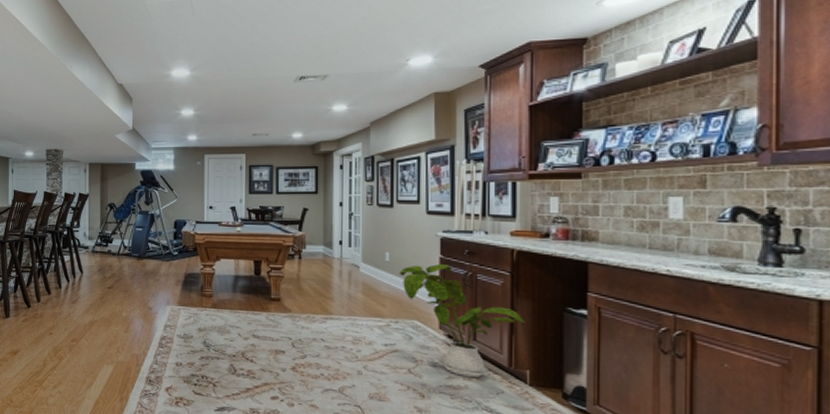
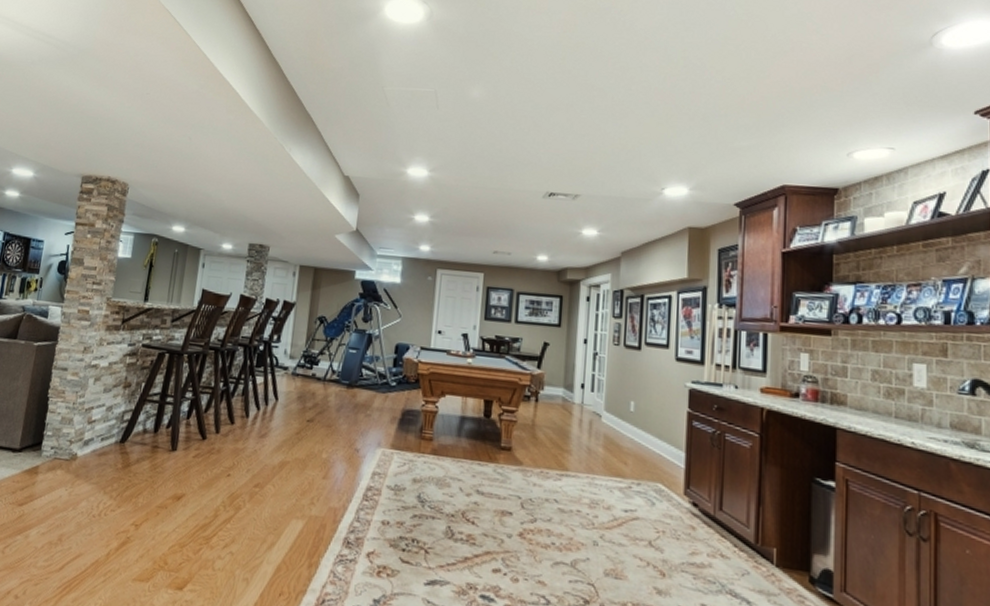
house plant: present [400,263,525,378] -> none [645,418,773,555]

